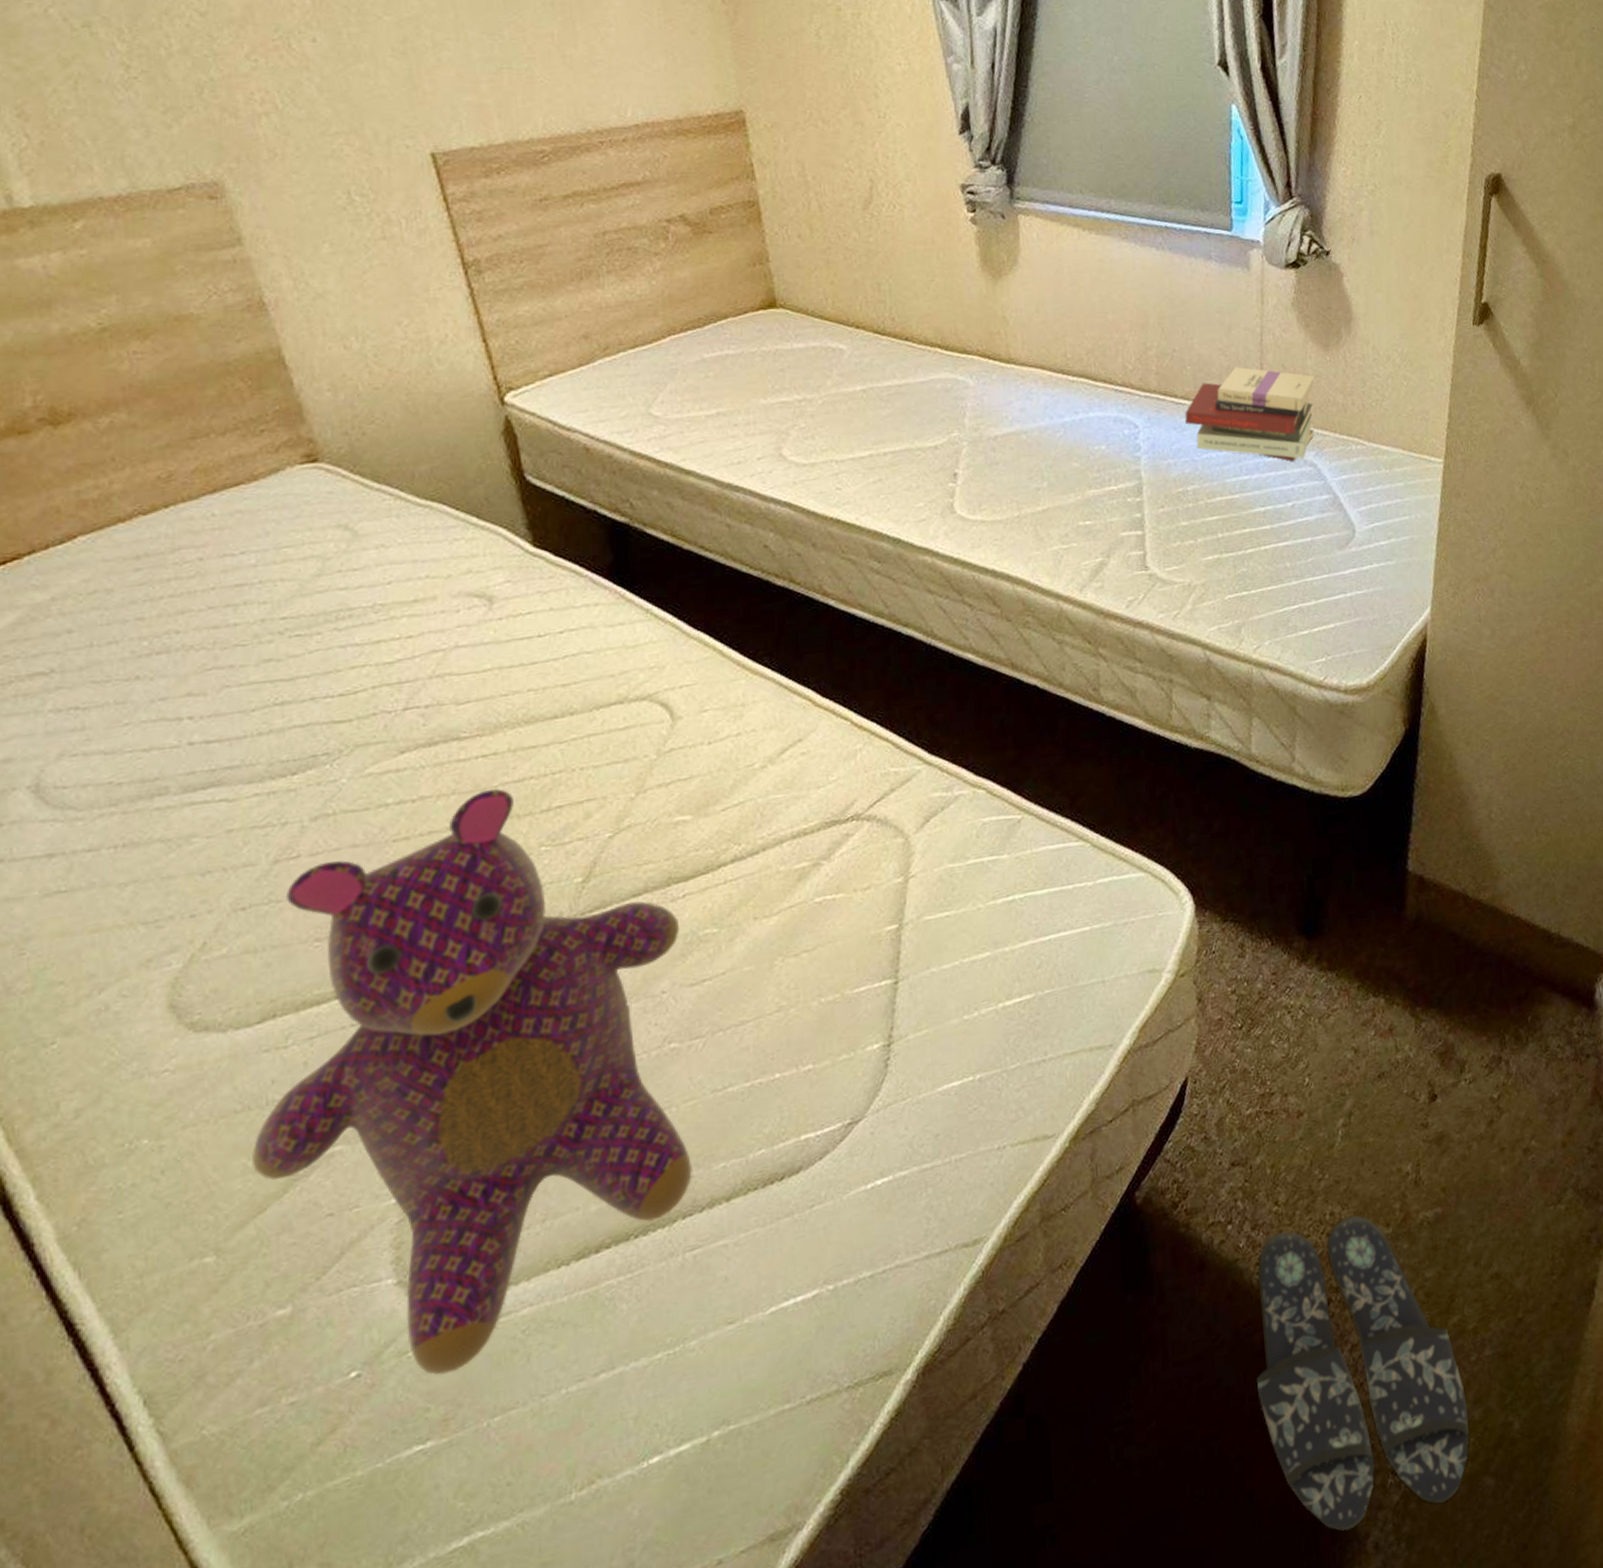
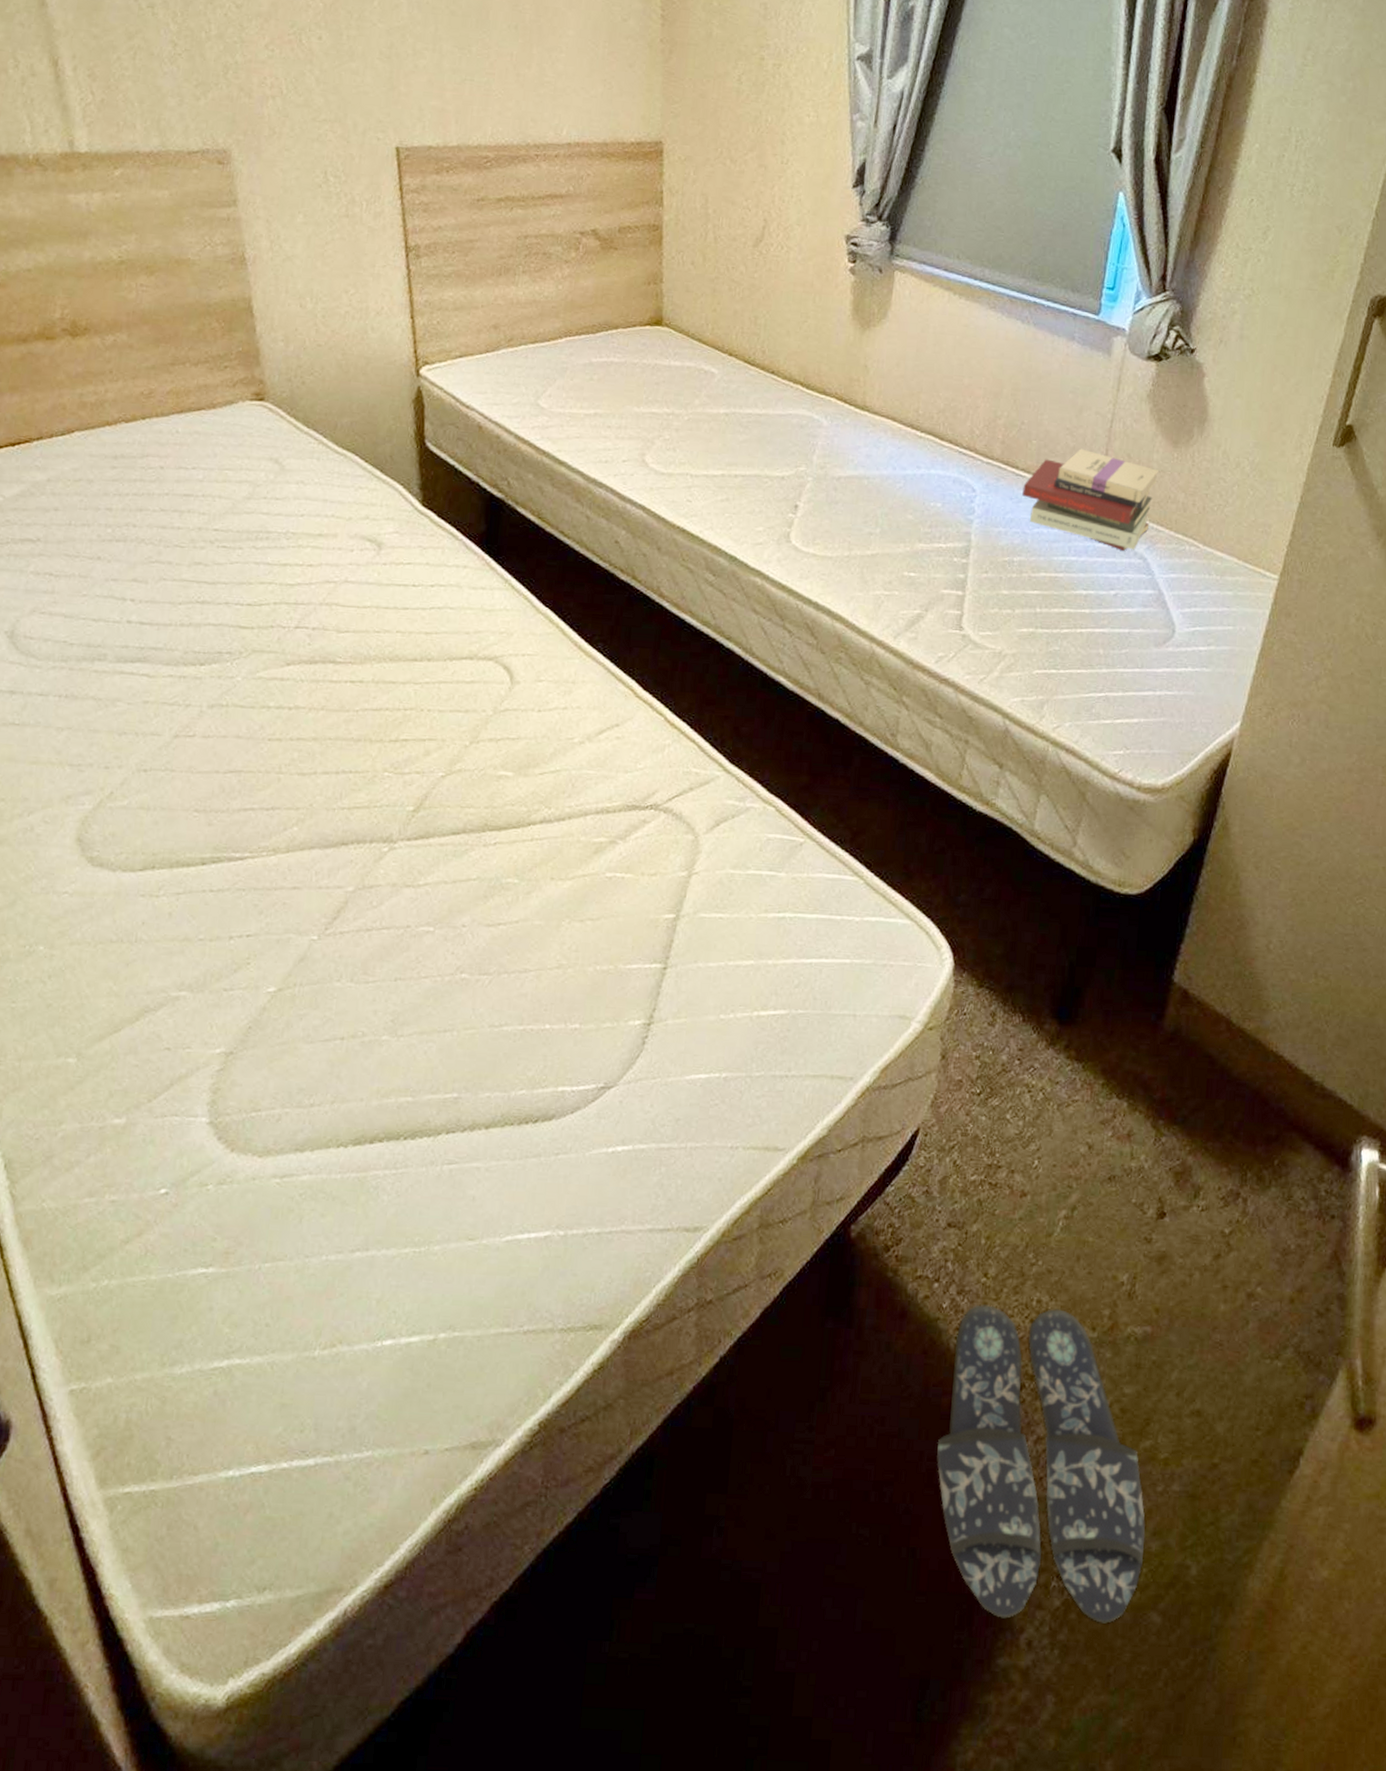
teddy bear: present [252,788,692,1376] -> none [116,711,487,1213]

